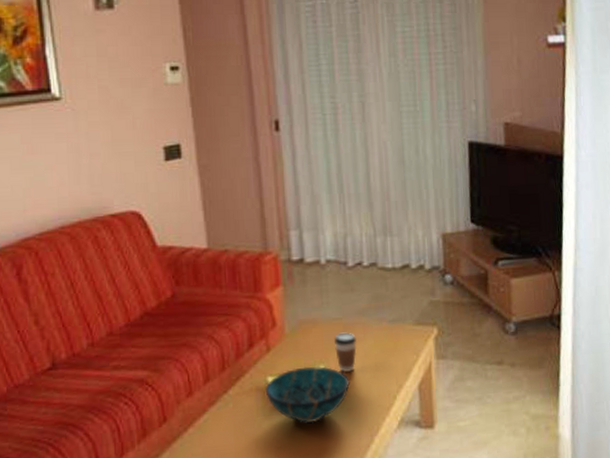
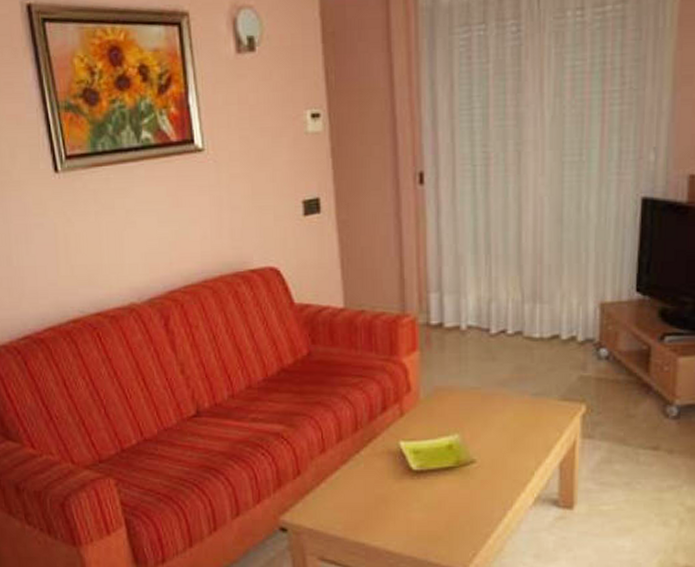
decorative bowl: present [265,365,350,423] -> none [397,434,485,491]
coffee cup: present [333,332,357,372] -> none [470,402,494,443]

